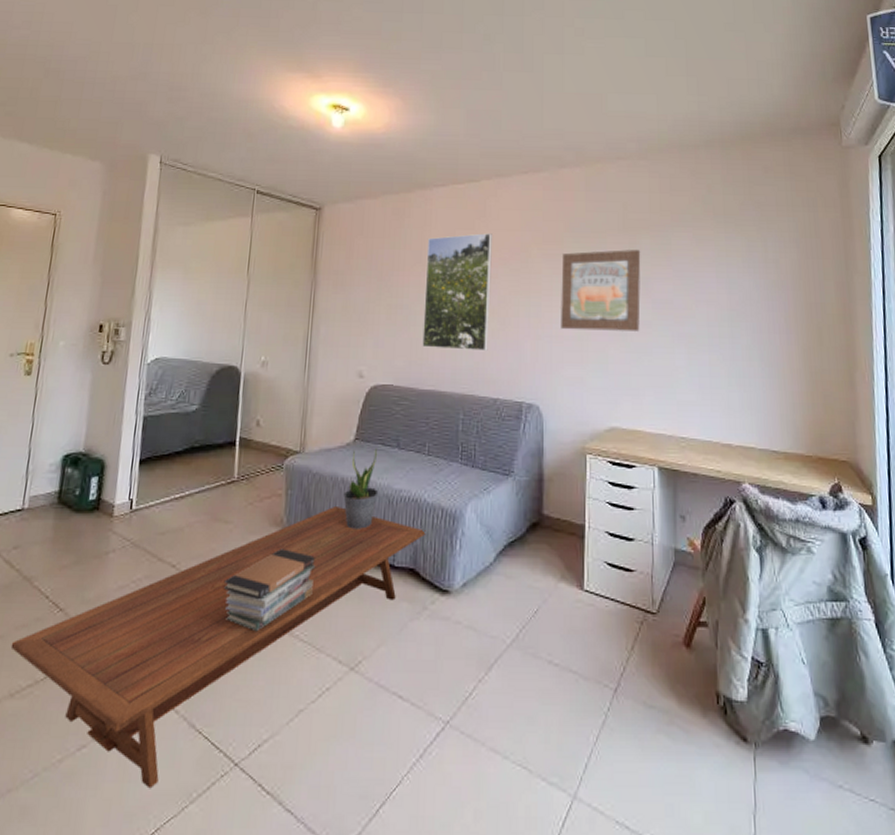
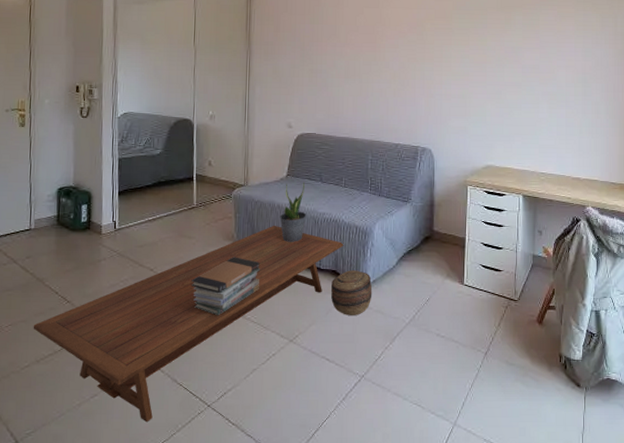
basket: none [407,569,462,633] -> present [331,270,373,315]
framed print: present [422,233,492,351] -> none [338,11,394,106]
wall art: present [561,250,641,331] -> none [449,24,515,91]

